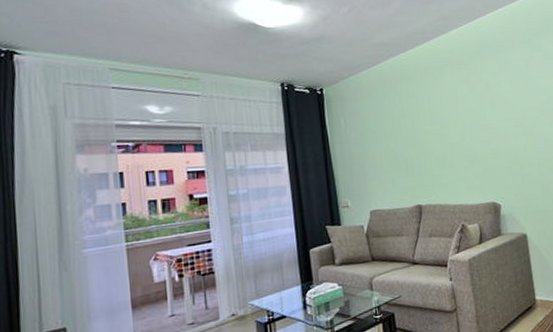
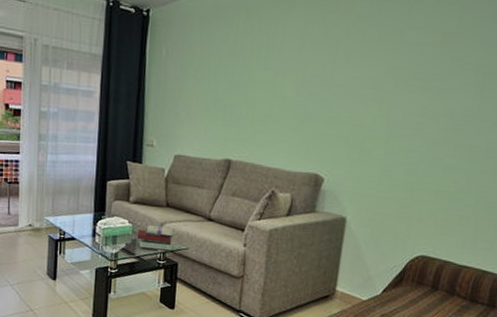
books: none [349,280,386,308] -> present [136,224,173,252]

